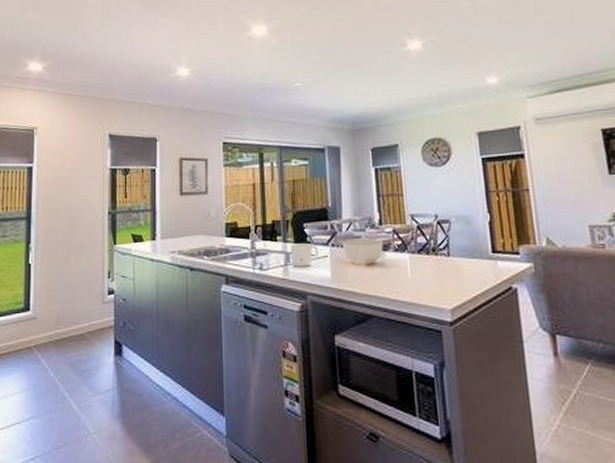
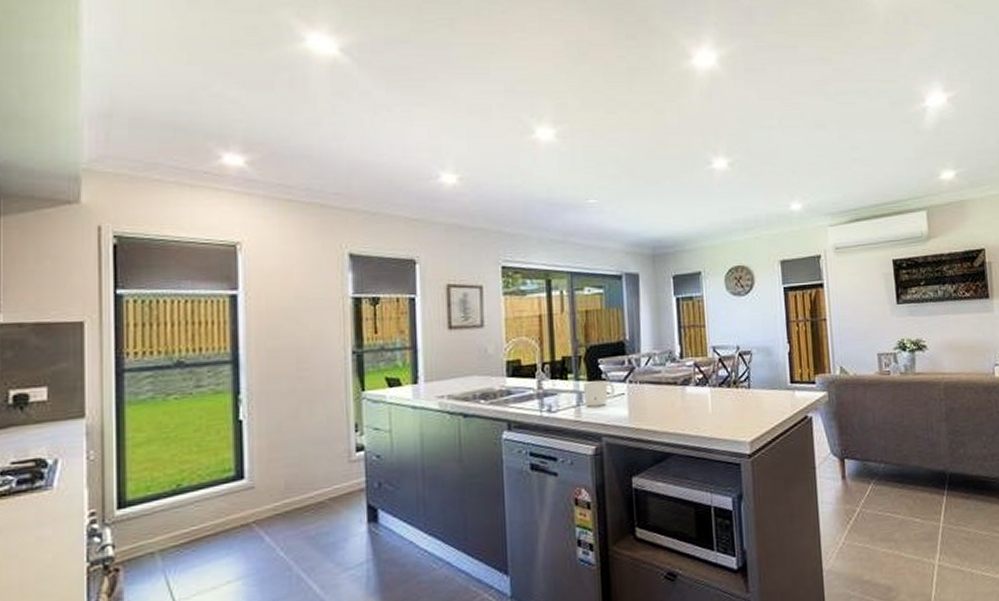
bowl: present [342,239,384,265] -> none [640,374,685,402]

